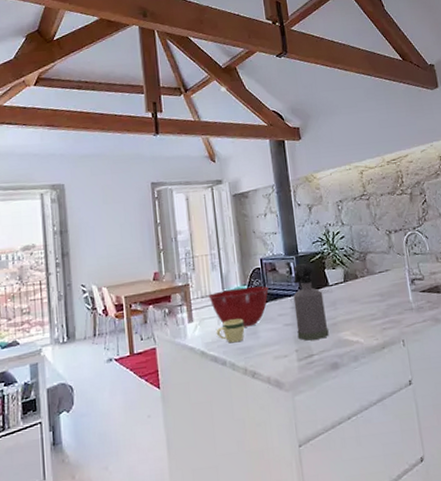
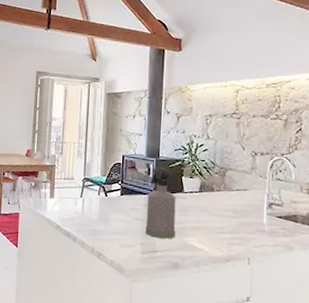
mixing bowl: present [208,286,269,327] -> none [70,176,126,213]
mug: present [216,318,245,343] -> none [72,203,98,225]

